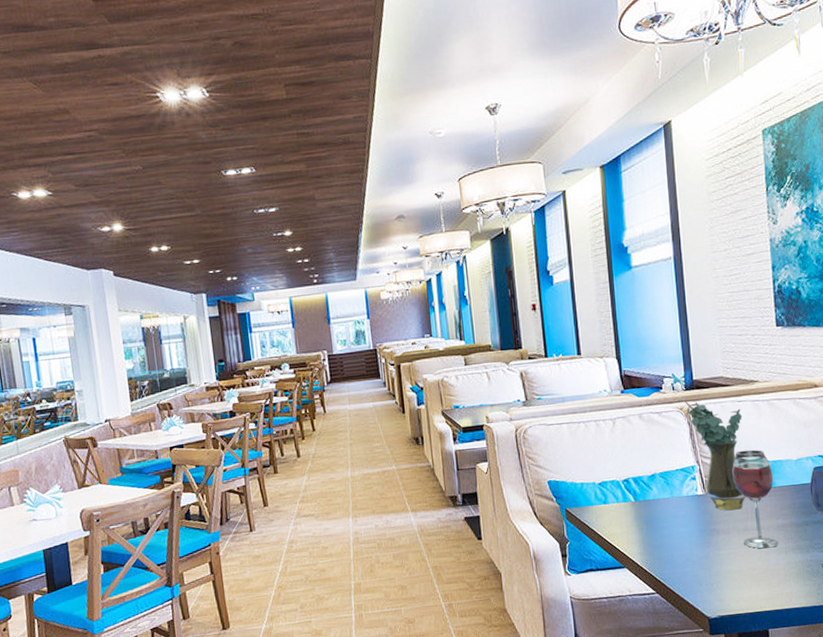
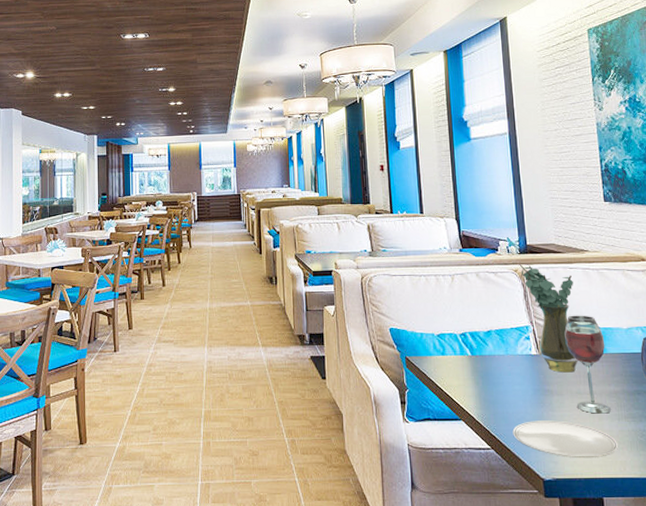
plate: none [678,558,785,595] -> present [512,420,619,459]

